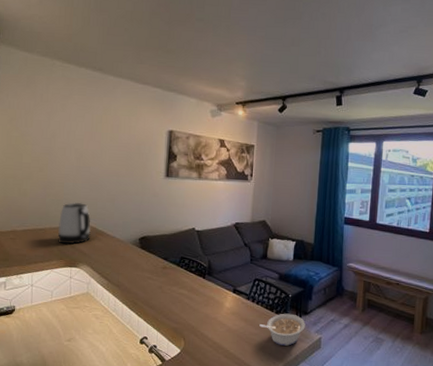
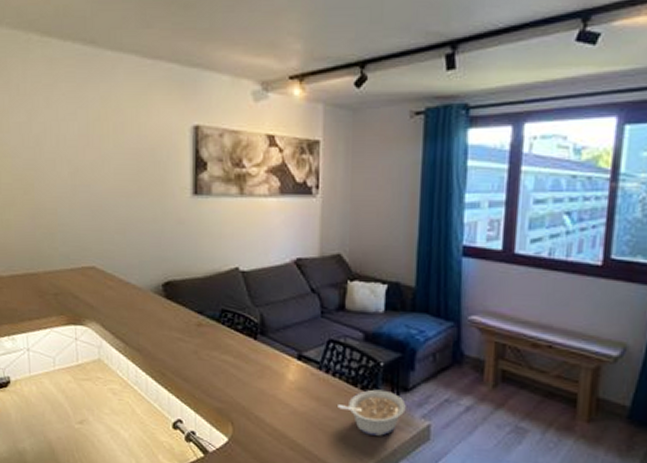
kettle: present [57,202,91,245] -> none [54,235,99,294]

